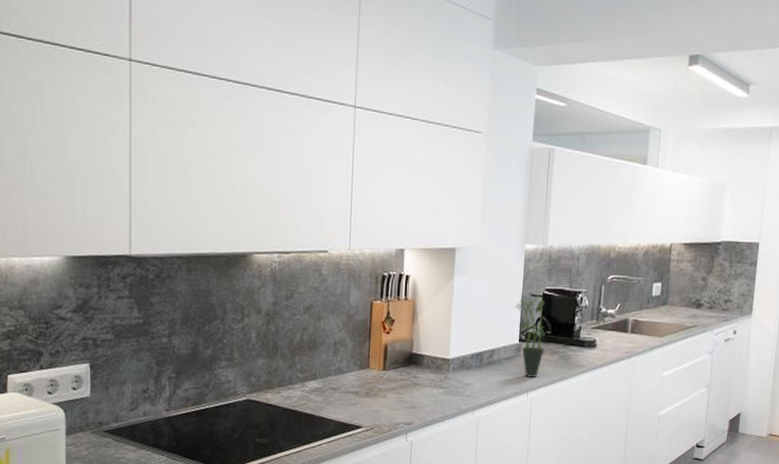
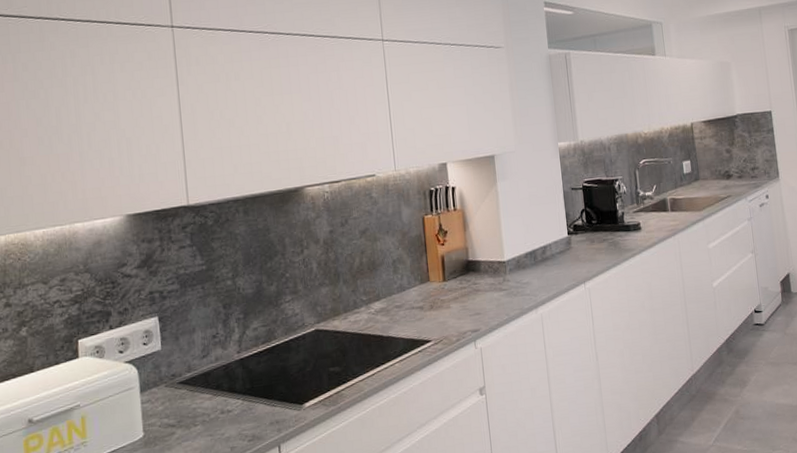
potted plant: present [515,295,546,377] -> none [559,188,594,268]

